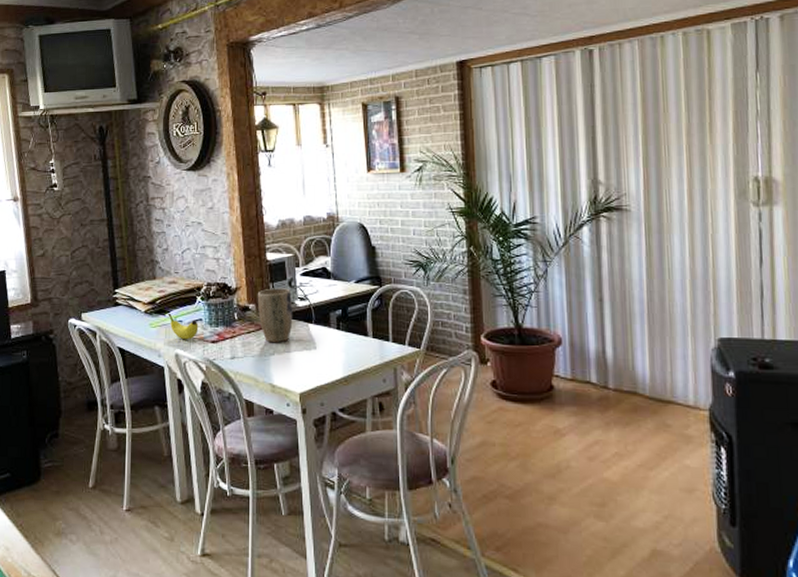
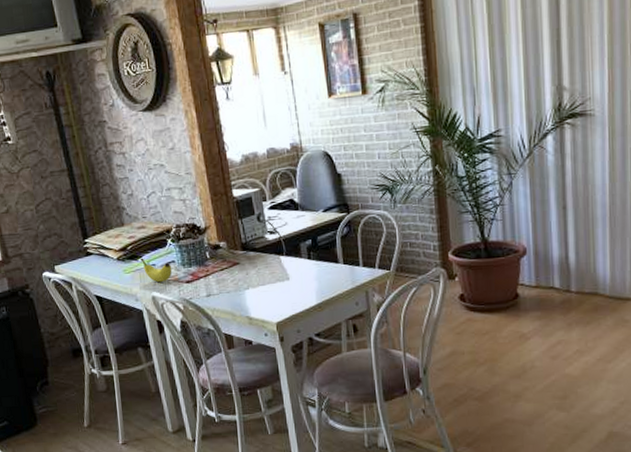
plant pot: present [257,288,293,343] -> none [226,223,264,278]

